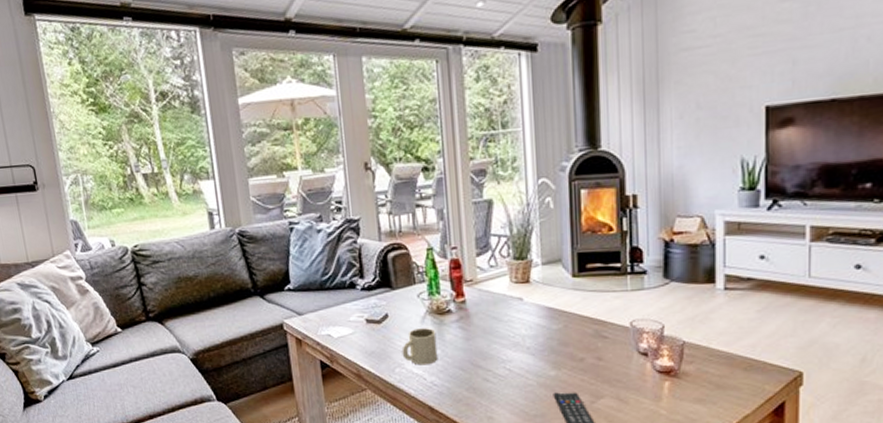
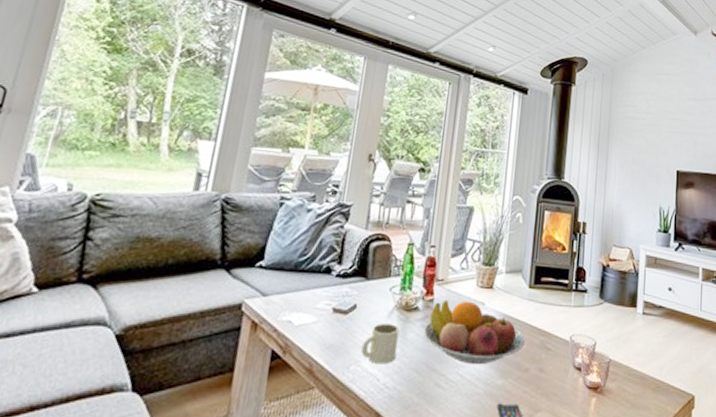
fruit bowl: none [461,298,577,359] -> present [424,299,526,365]

